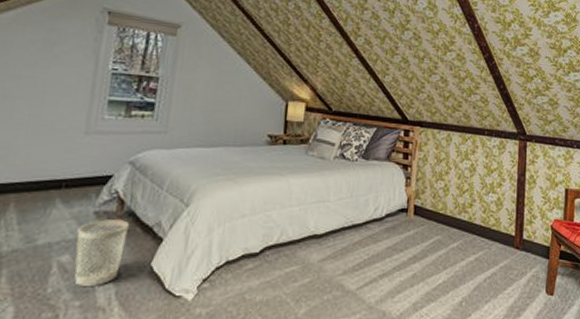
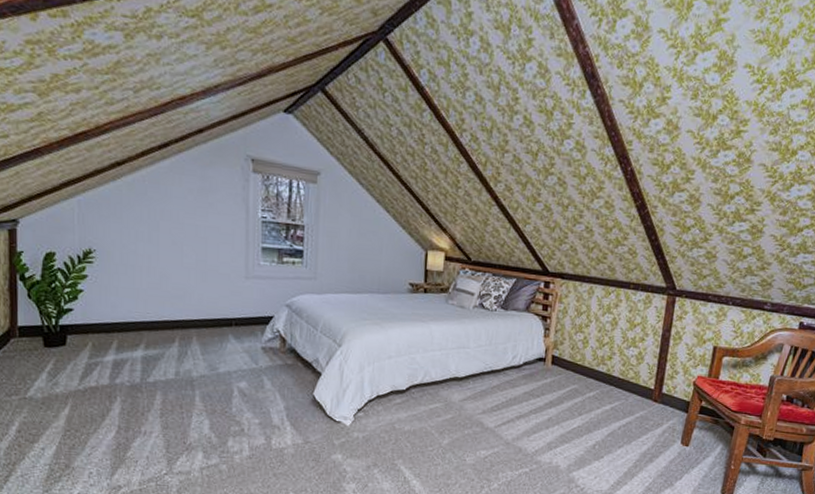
wastebasket: present [74,219,129,287] -> none [250,354,291,409]

